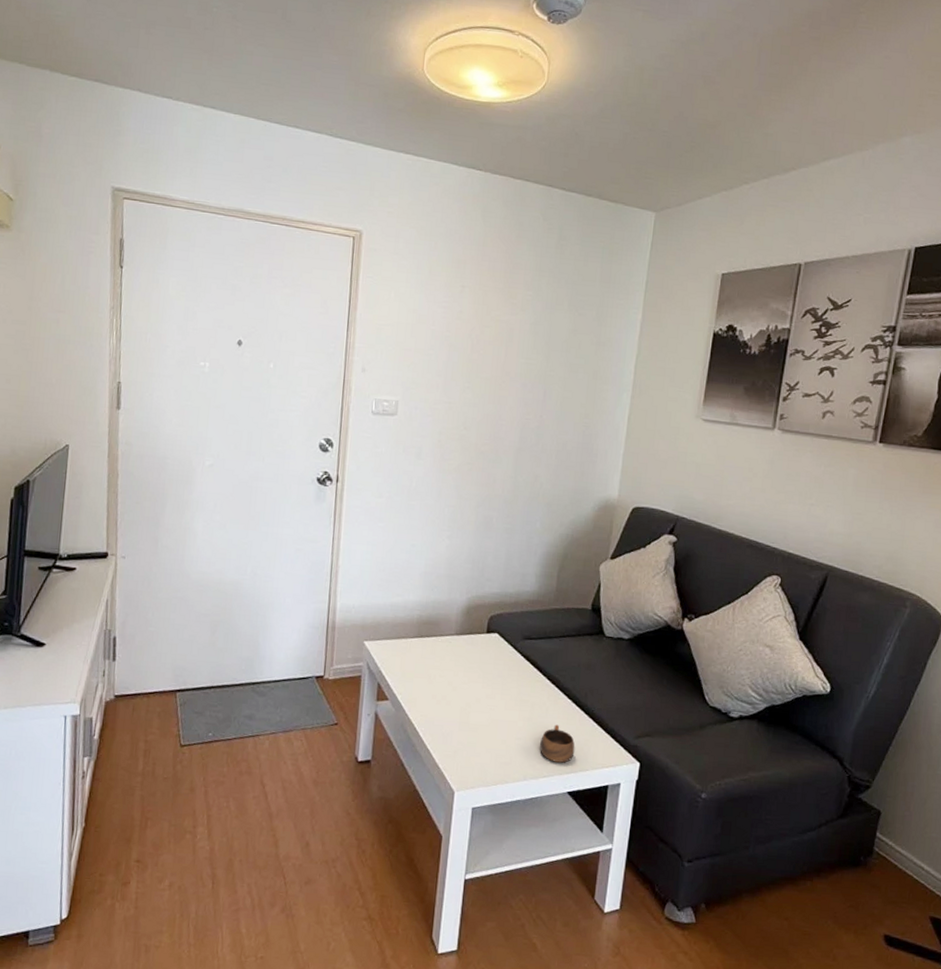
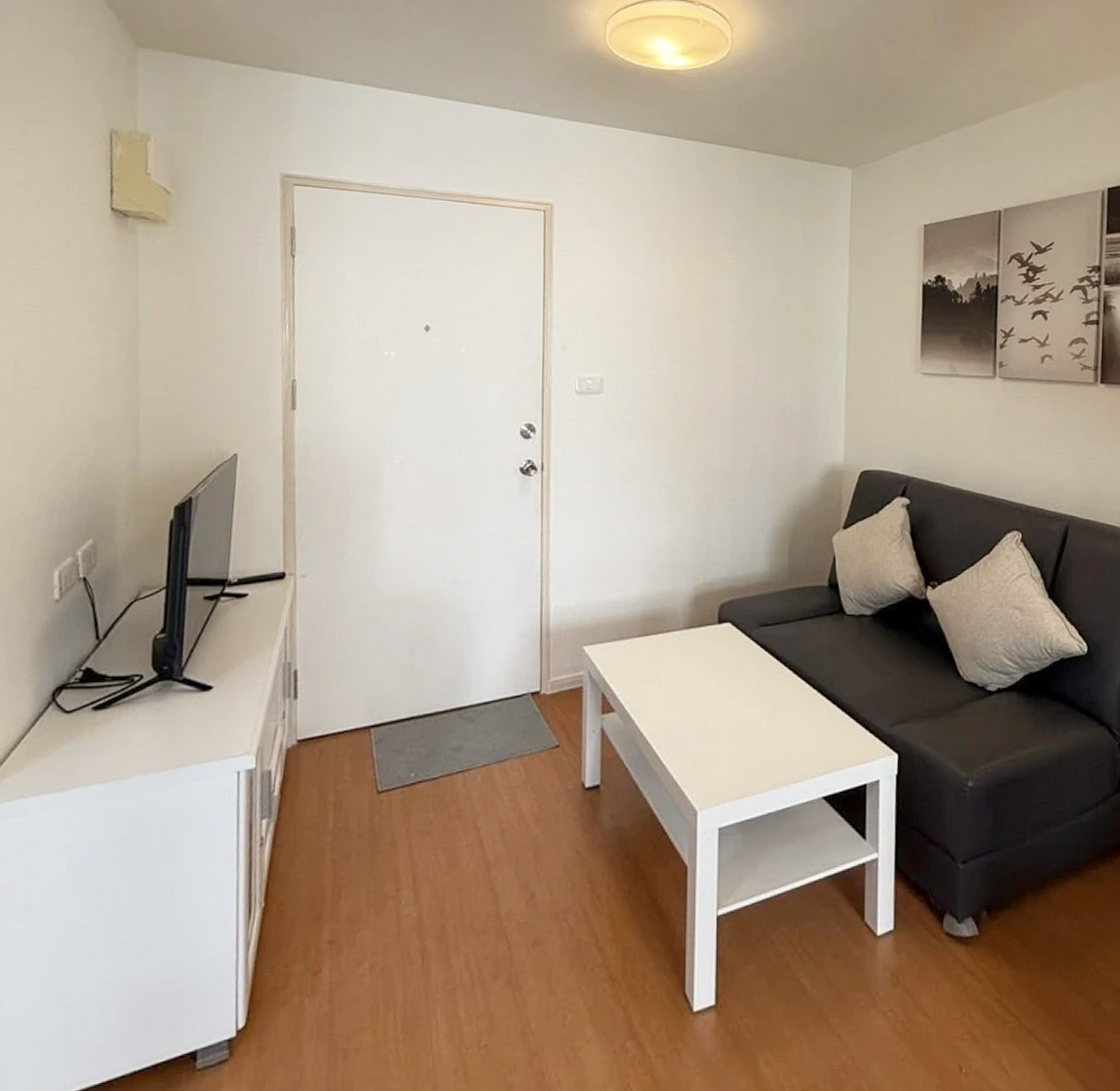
cup: present [540,724,575,763] -> none [788,719,826,764]

